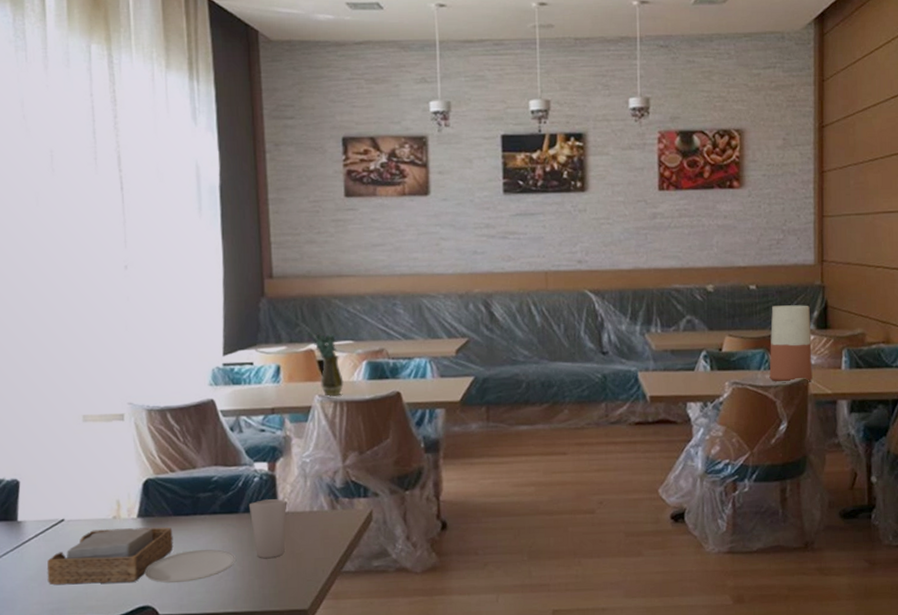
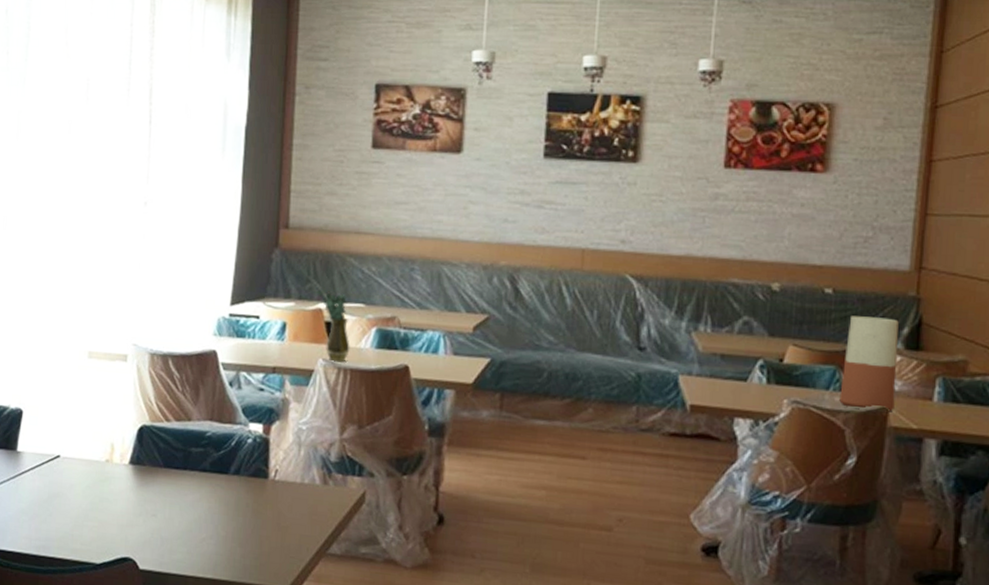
napkin holder: present [47,527,174,586] -> none [37,470,162,531]
plate: present [144,548,237,583] -> none [129,506,221,539]
cup: present [248,499,287,558] -> none [239,463,277,527]

